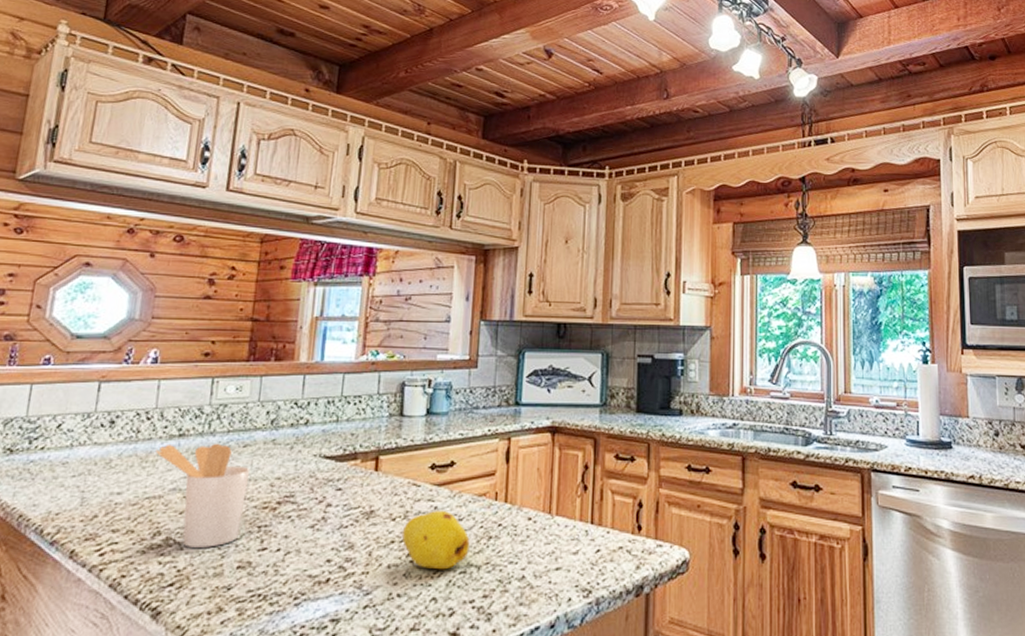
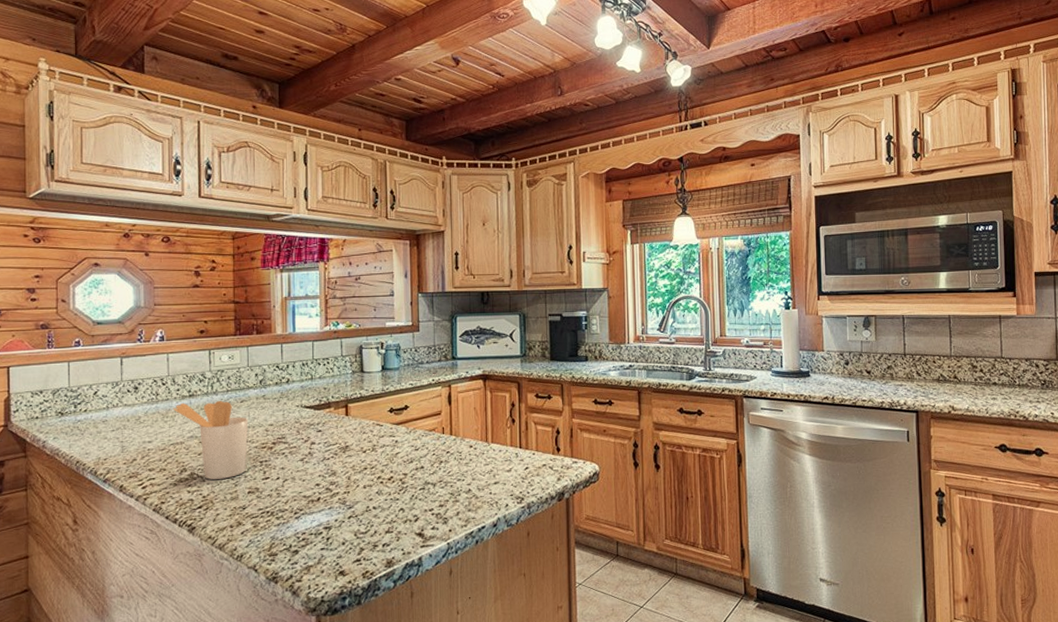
fruit: present [401,510,470,570] -> none [372,443,426,488]

